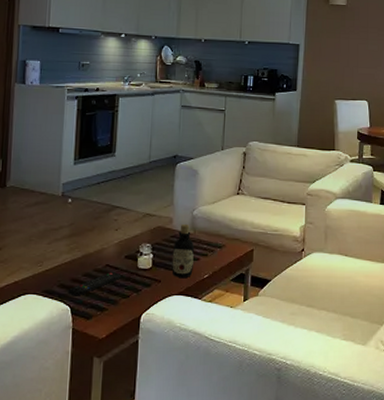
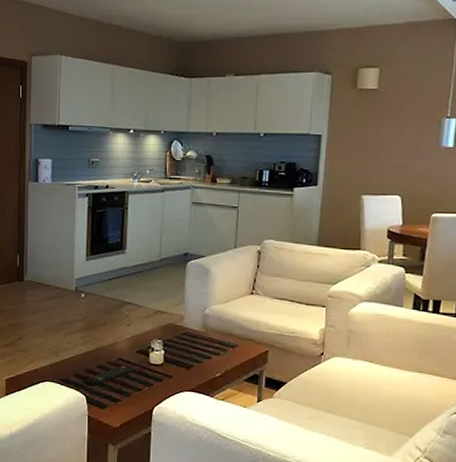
bottle: present [172,223,194,277] -> none [183,322,206,375]

